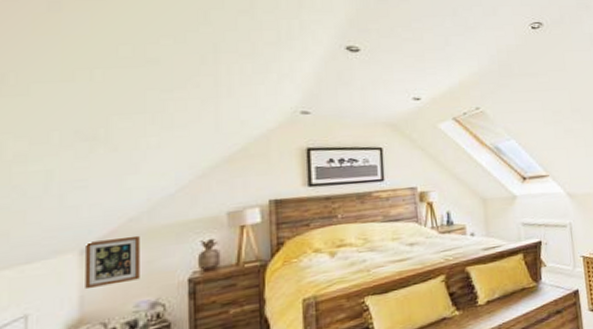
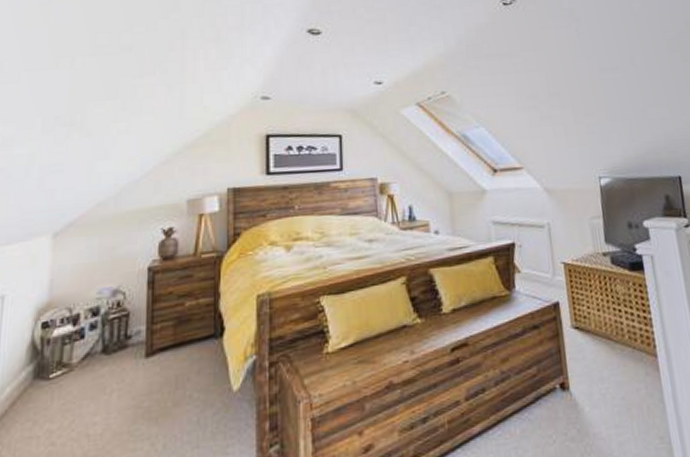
picture frame: present [85,235,140,290] -> none [55,220,106,273]

